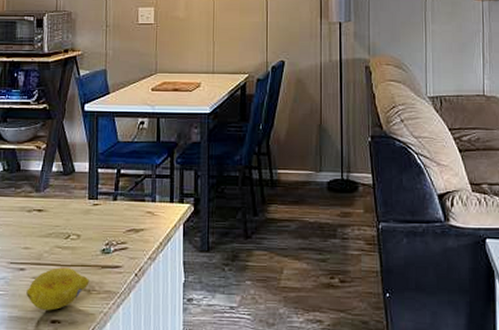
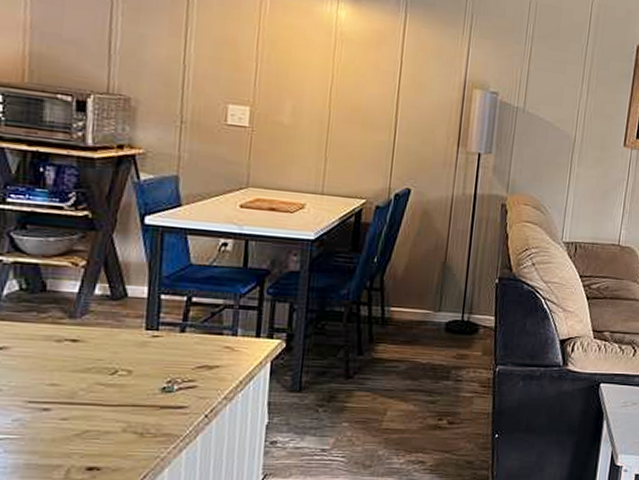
fruit: present [26,267,89,311] -> none [51,407,143,457]

